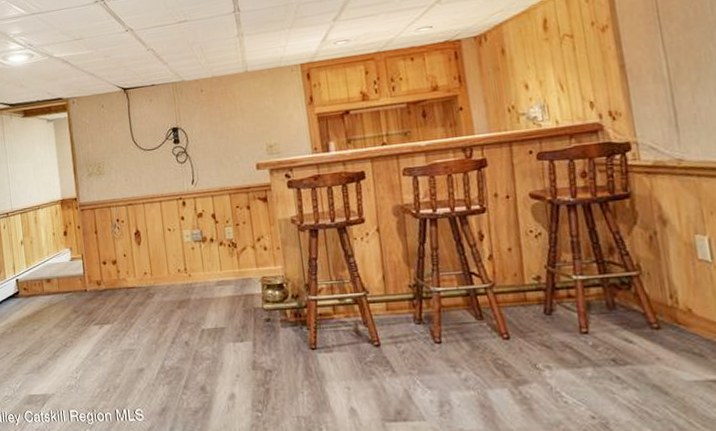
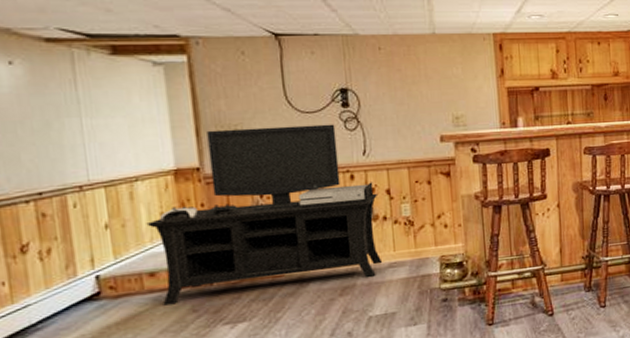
media console: none [45,158,212,306] -> present [146,124,383,306]

